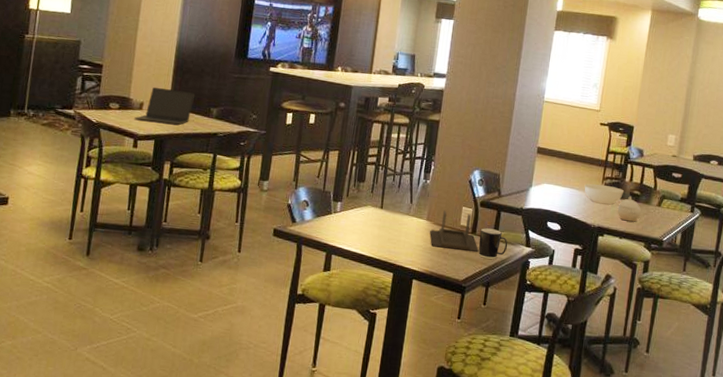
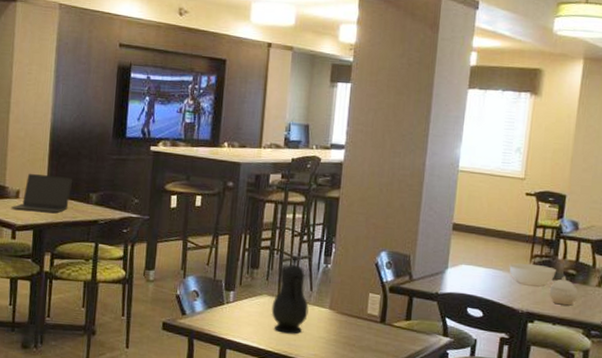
coffeepot: none [374,171,409,243] -> present [271,255,309,335]
napkin holder: present [430,210,479,252] -> none [333,297,389,343]
mug: present [478,228,508,260] -> none [389,316,423,352]

